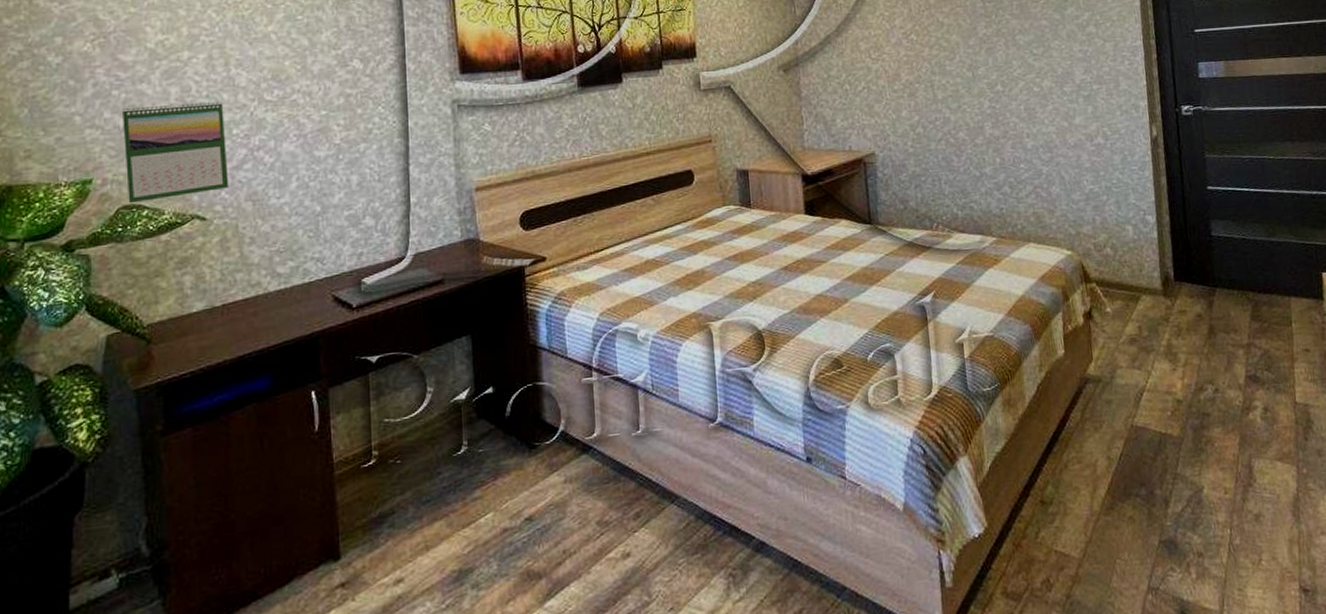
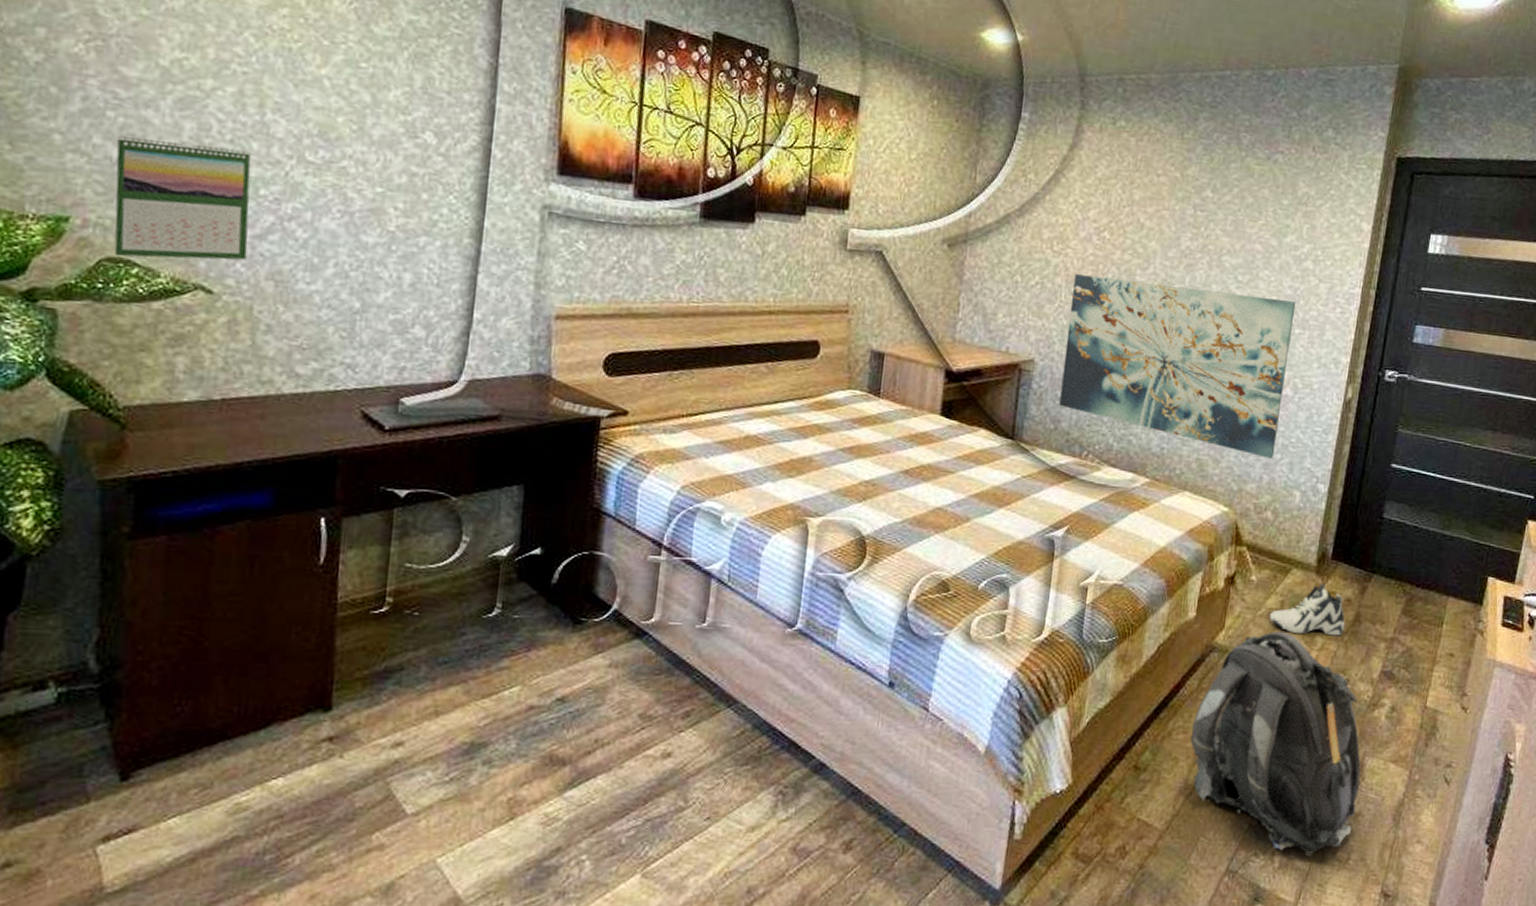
wall art: none [894,62,1101,202] -> present [1059,274,1296,459]
backpack: none [1084,354,1256,563] -> present [1189,632,1361,856]
sneaker: none [1130,304,1202,355] -> present [1269,583,1346,636]

